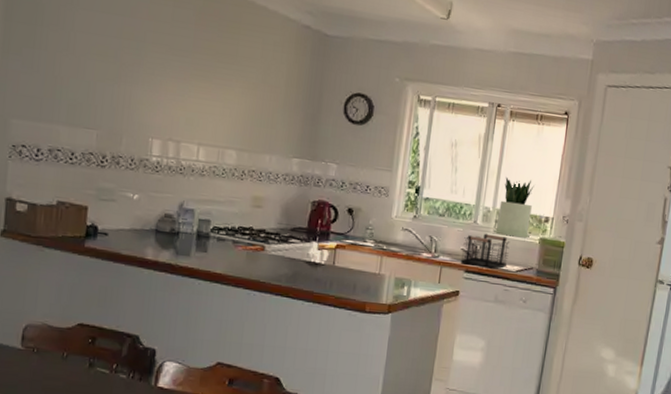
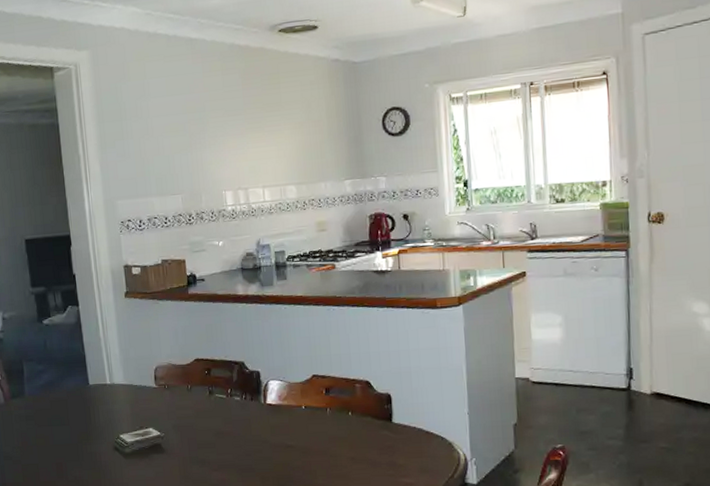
dish rack: present [460,233,510,270] -> none [521,210,570,246]
planter: present [493,176,534,238] -> none [549,148,590,209]

